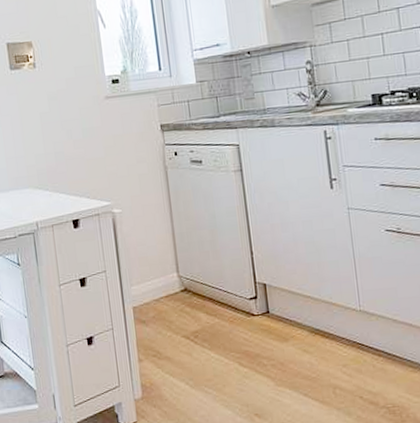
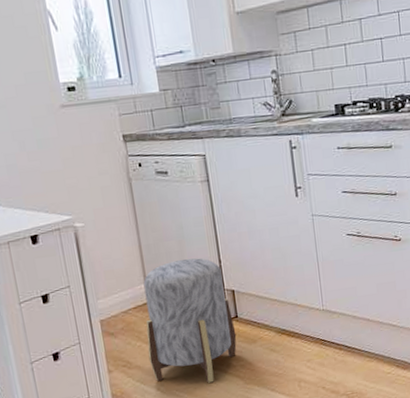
stool: none [175,248,268,381] -> present [143,258,237,383]

